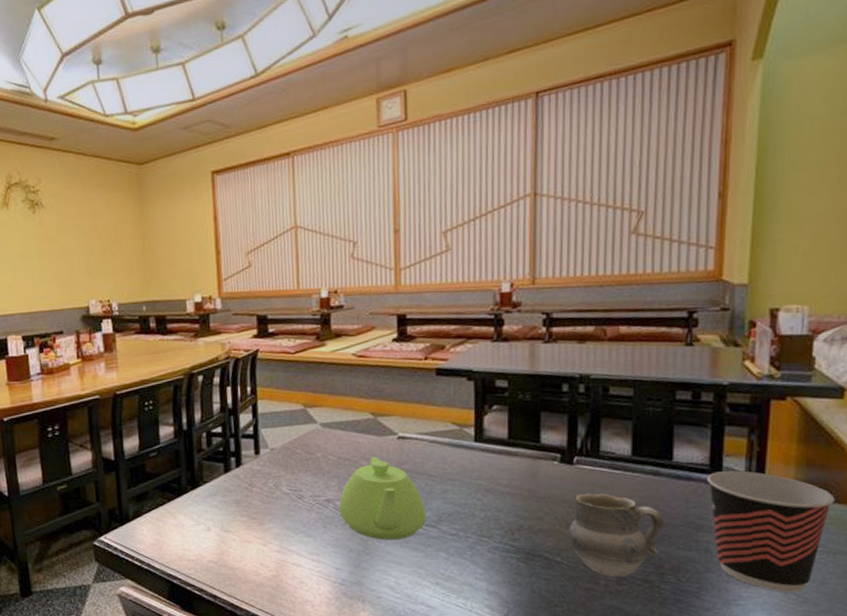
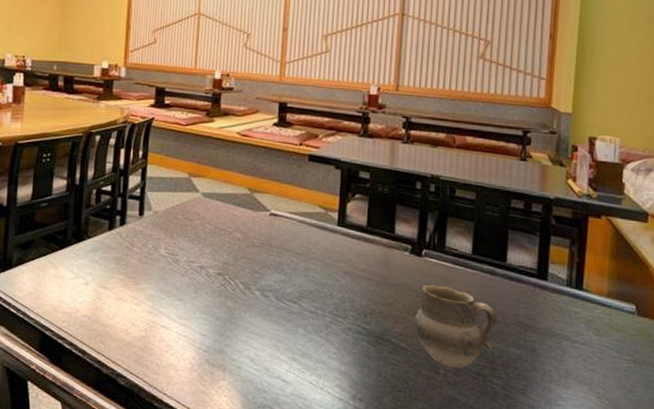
teapot: present [339,457,426,540] -> none [211,230,289,312]
cup: present [707,470,835,592] -> none [535,277,641,397]

